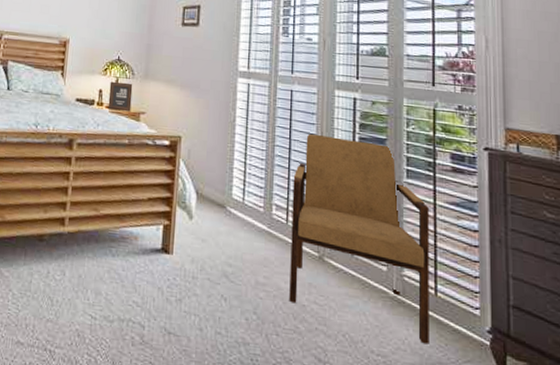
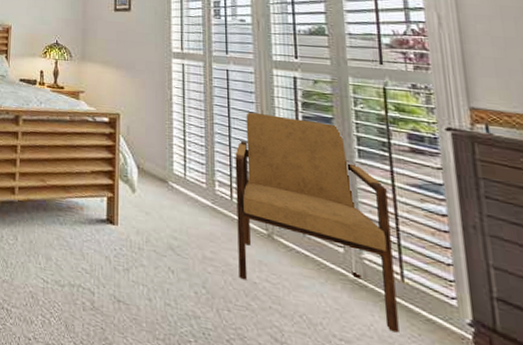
picture frame: present [107,81,133,112] -> none [49,63,71,91]

